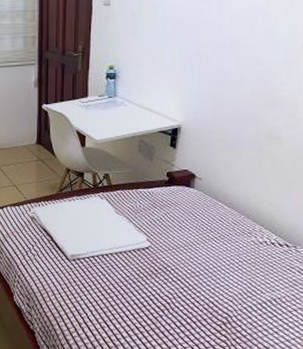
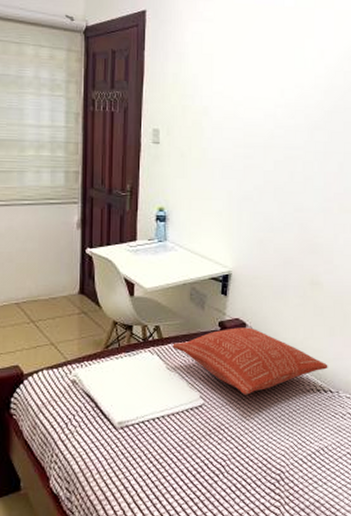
pillow: none [121,178,285,242] -> present [172,327,328,395]

